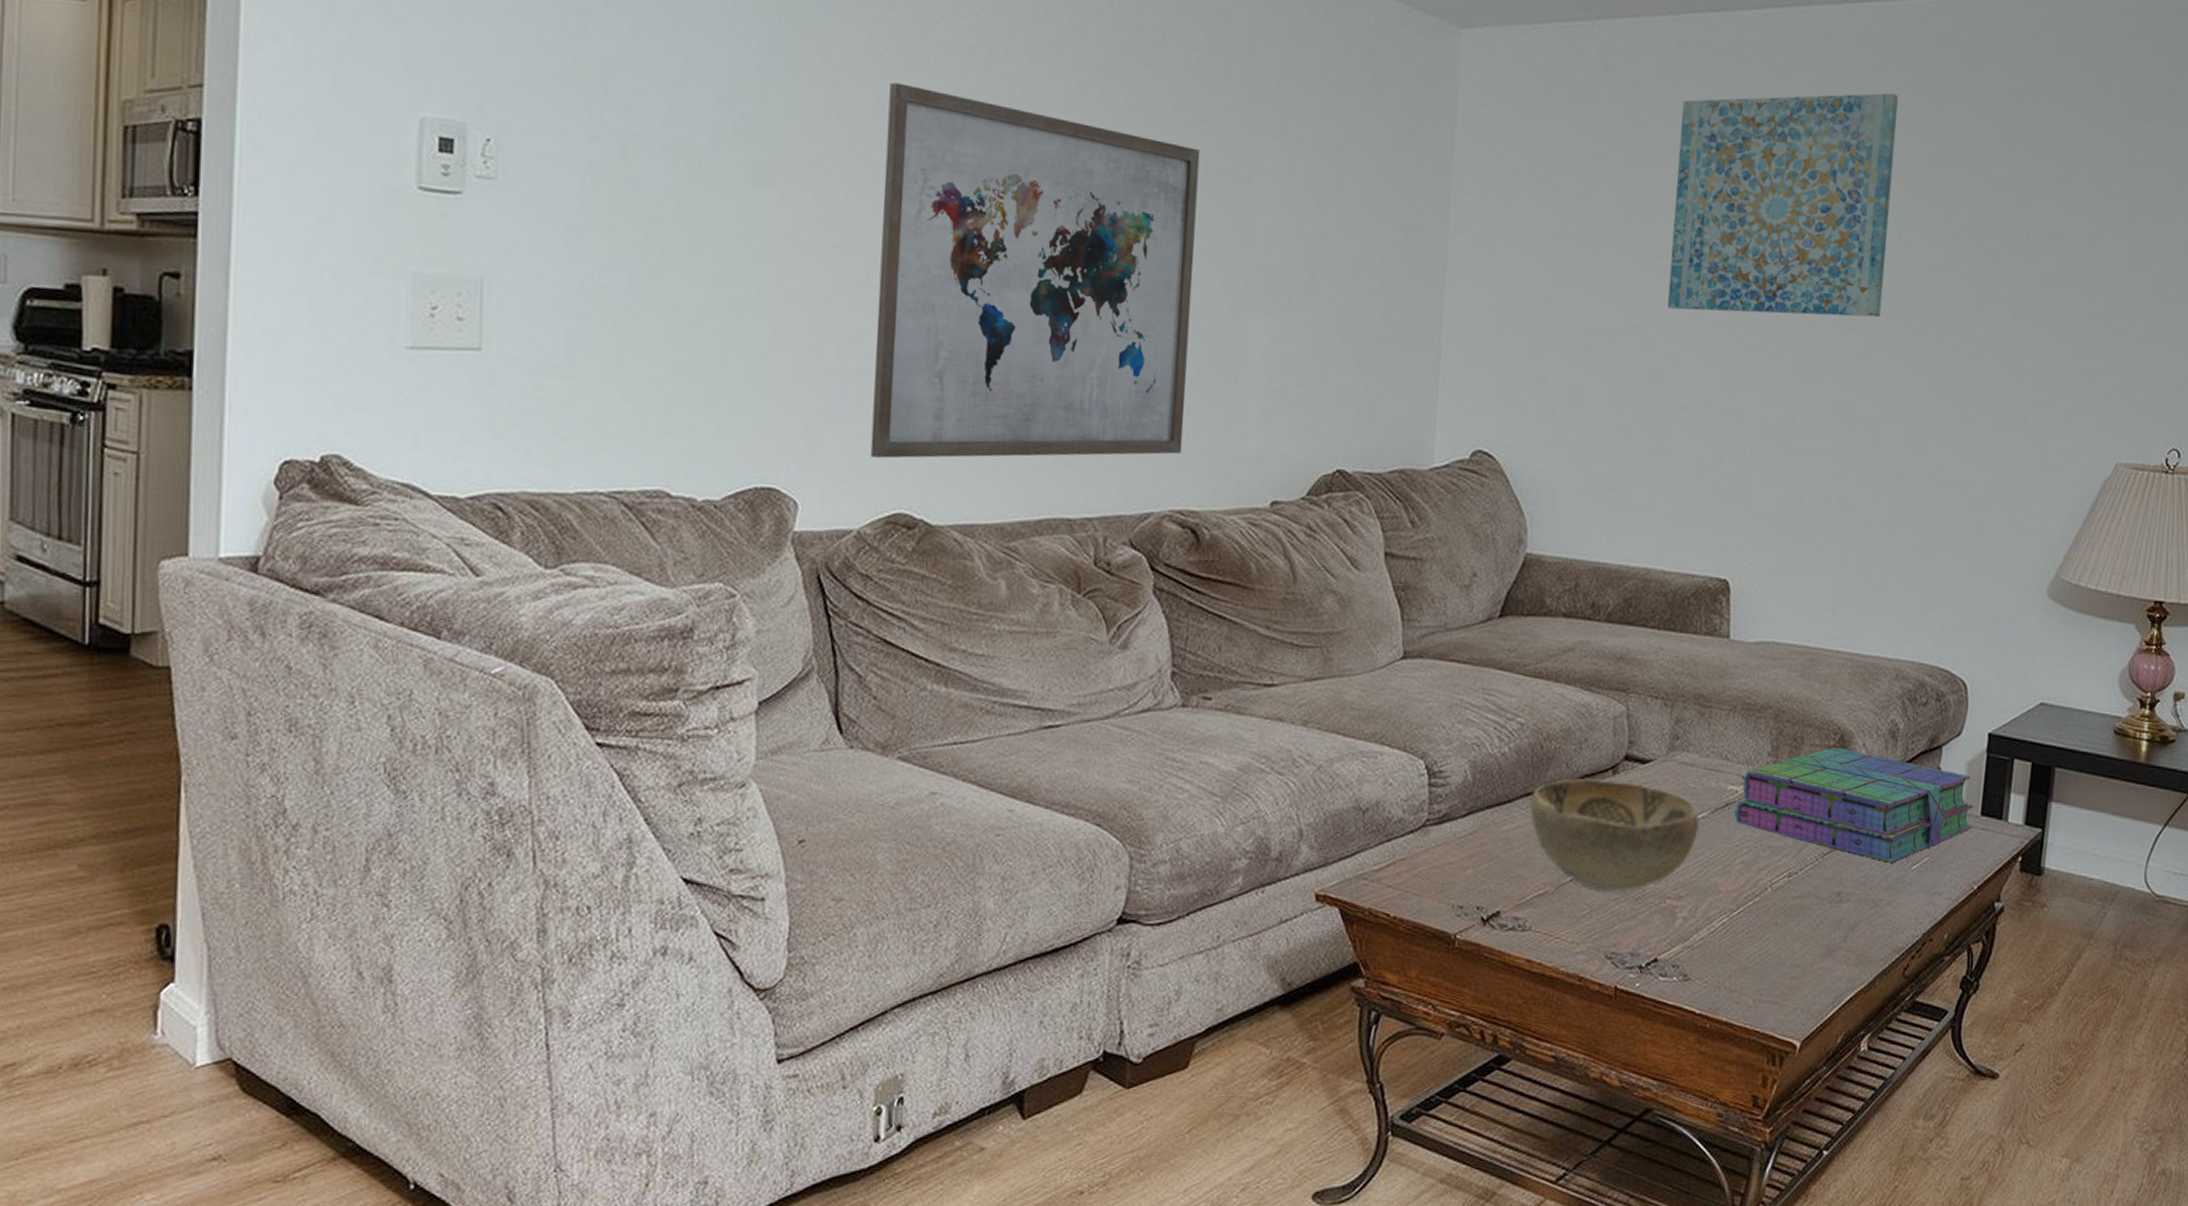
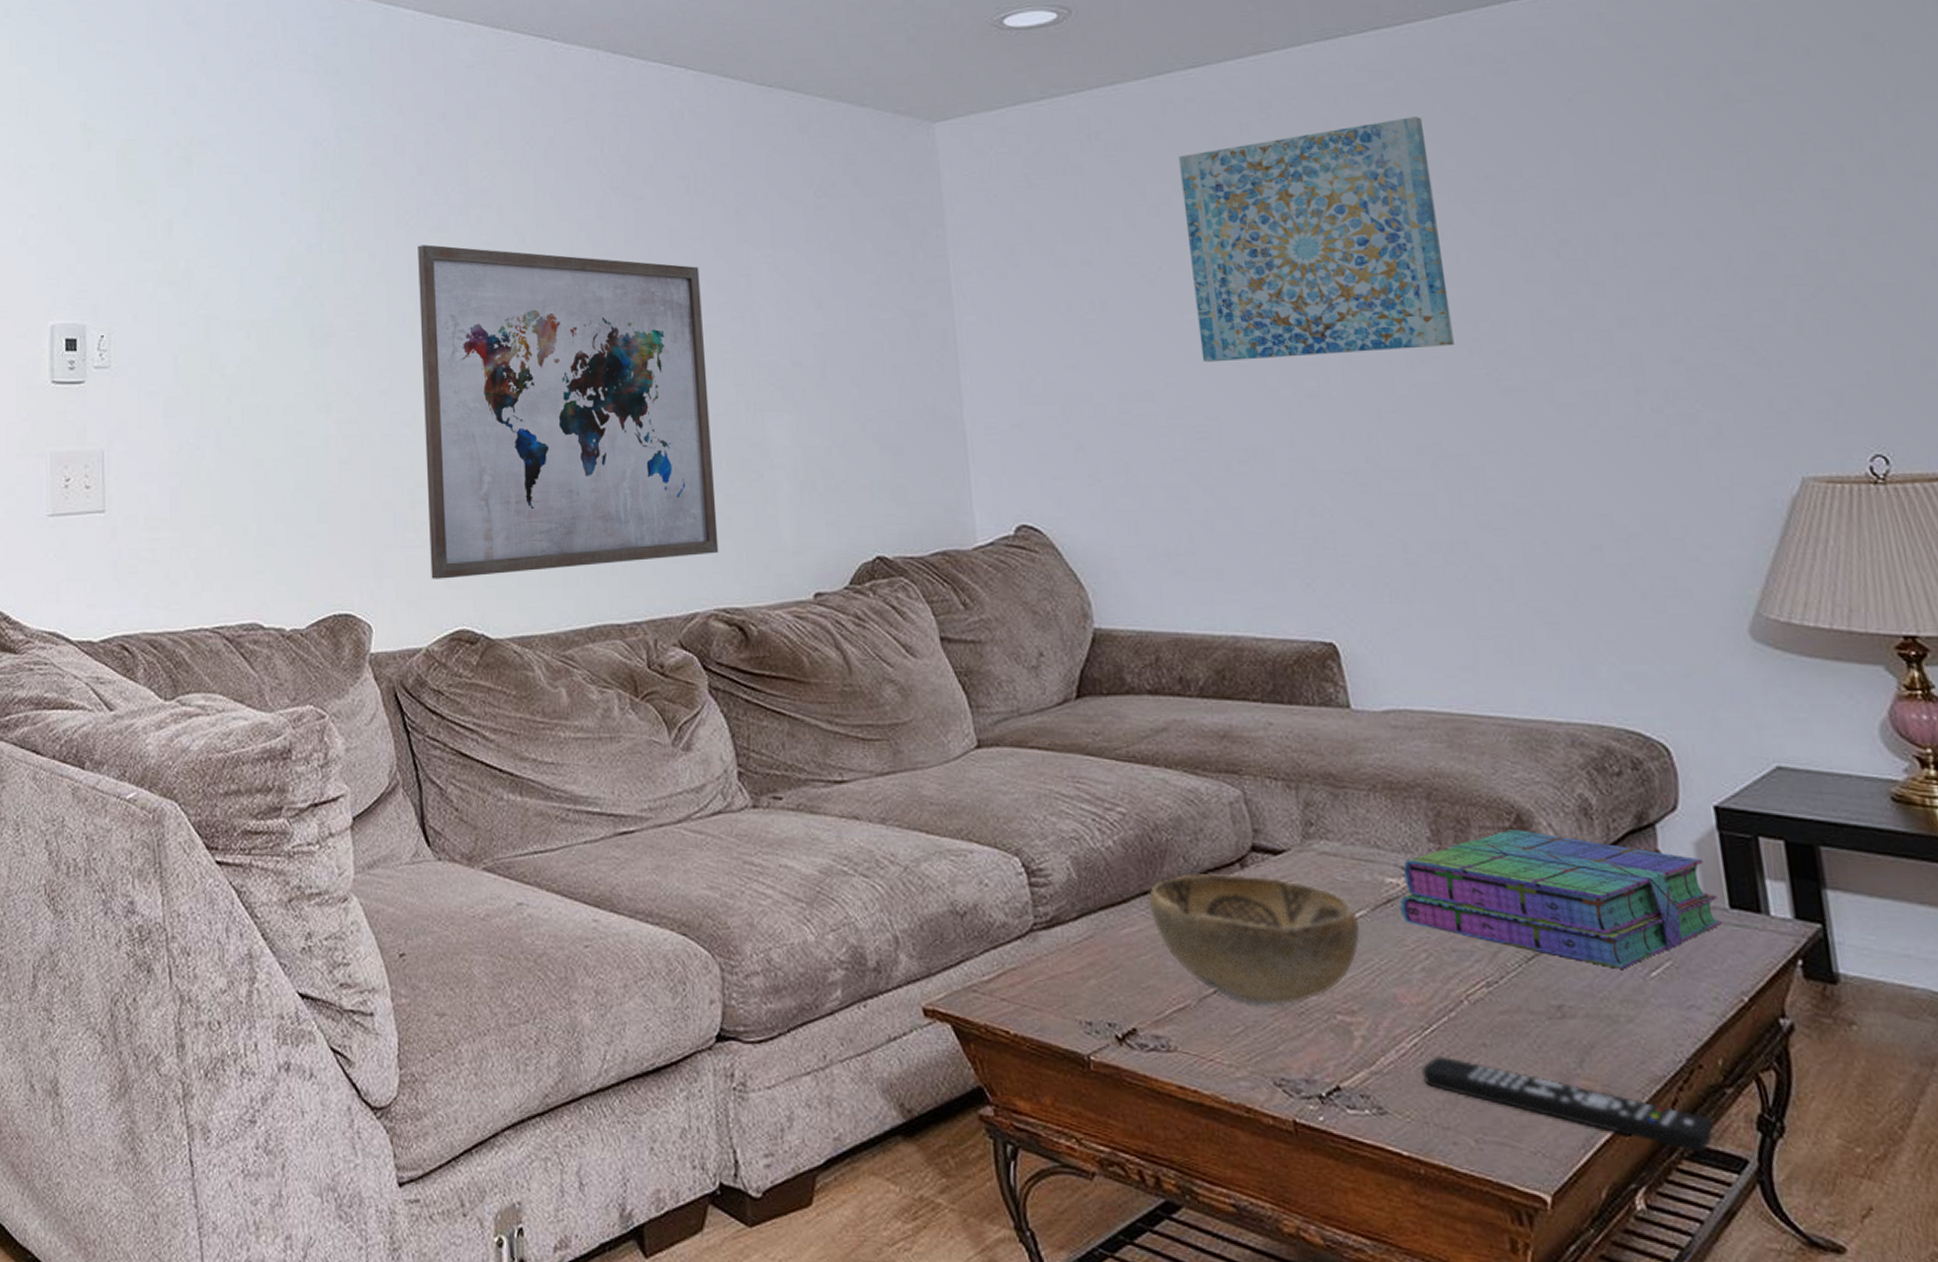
remote control: none [1723,933,1929,1006] -> present [1421,1056,1713,1153]

